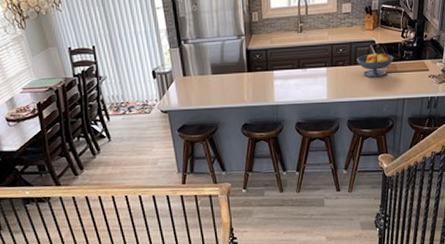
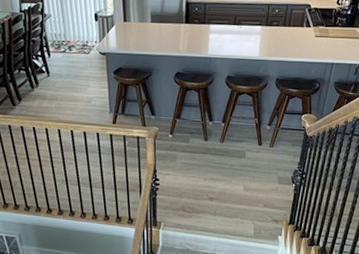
fruit bowl: present [356,52,394,78] -> none [291,15,328,40]

